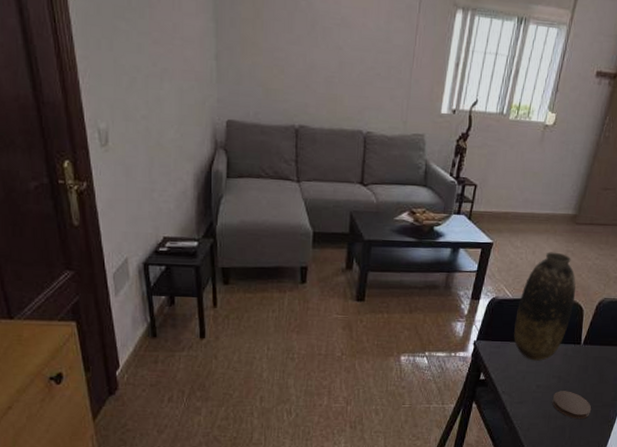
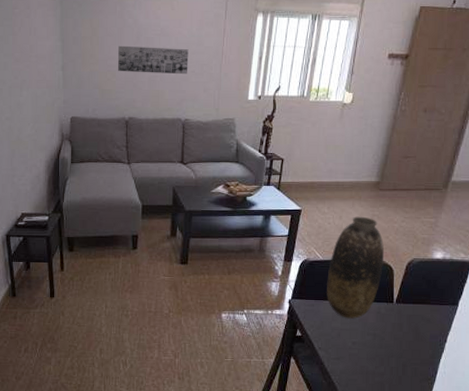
wall art: none [287,34,374,78] -> present [118,45,189,75]
coaster: present [552,391,592,420] -> none [369,348,410,377]

